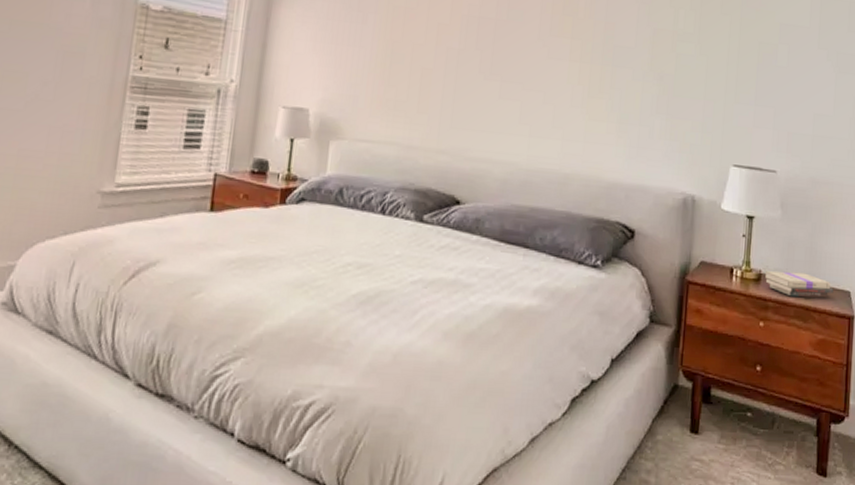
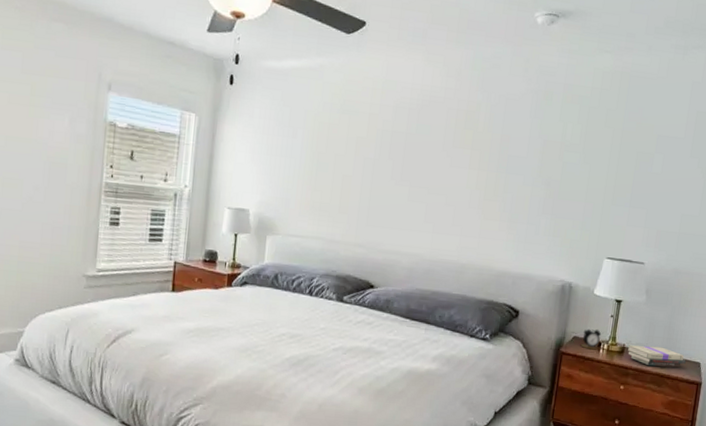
alarm clock: none [709,250,735,279] -> present [580,327,602,351]

